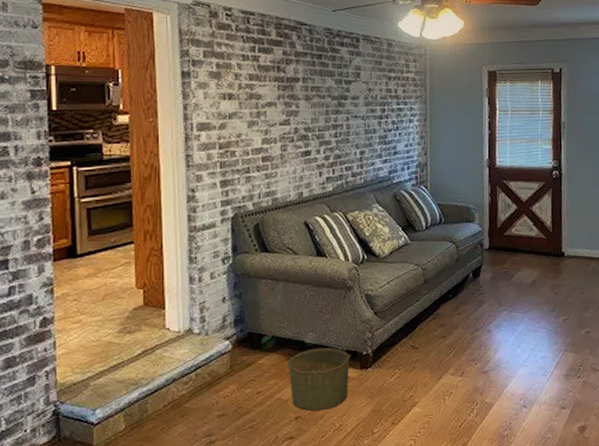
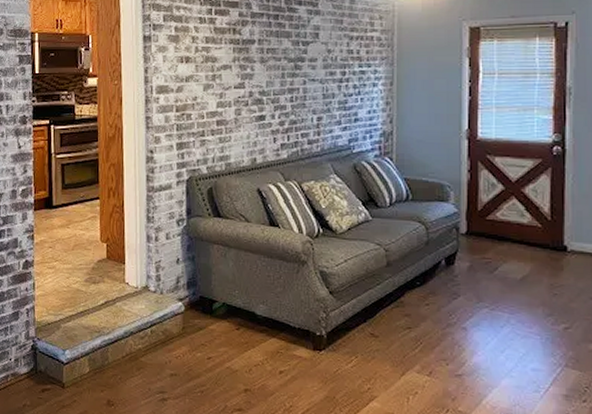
basket: present [286,347,351,411] -> none [237,321,304,387]

